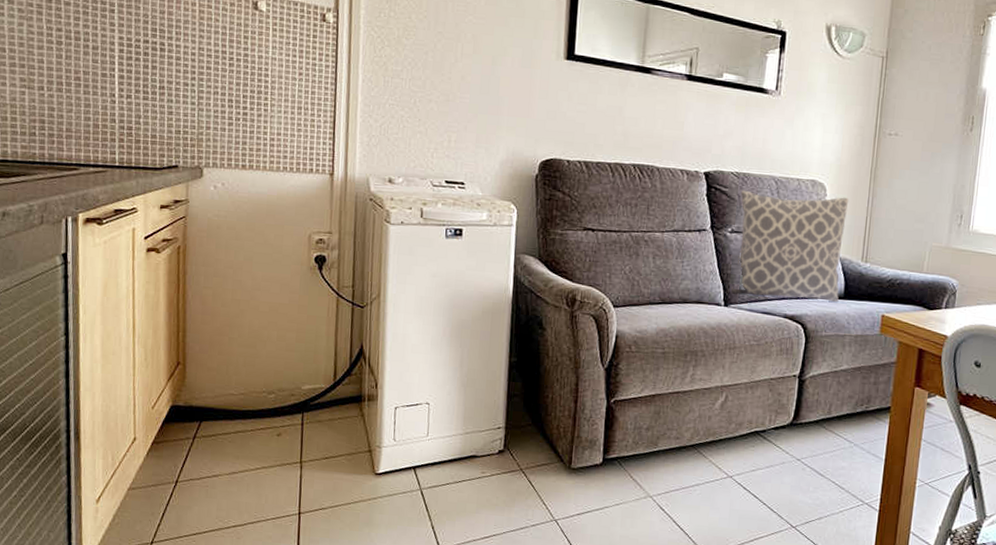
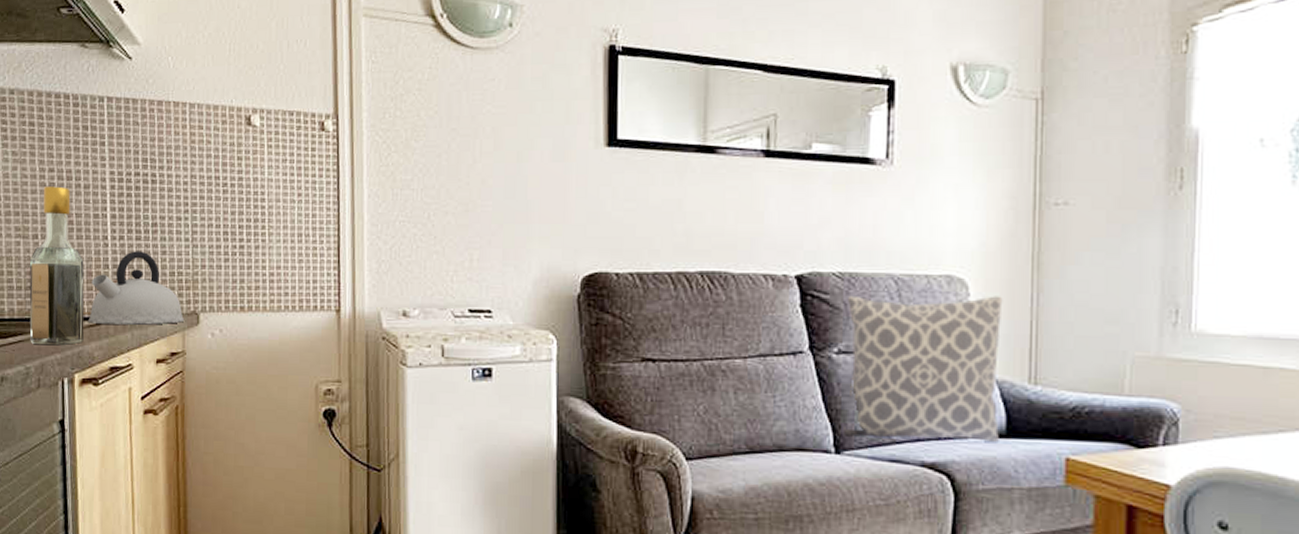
bottle: none [34,44,91,188] -> present [29,186,84,346]
kettle: none [93,109,189,176] -> present [88,251,185,325]

